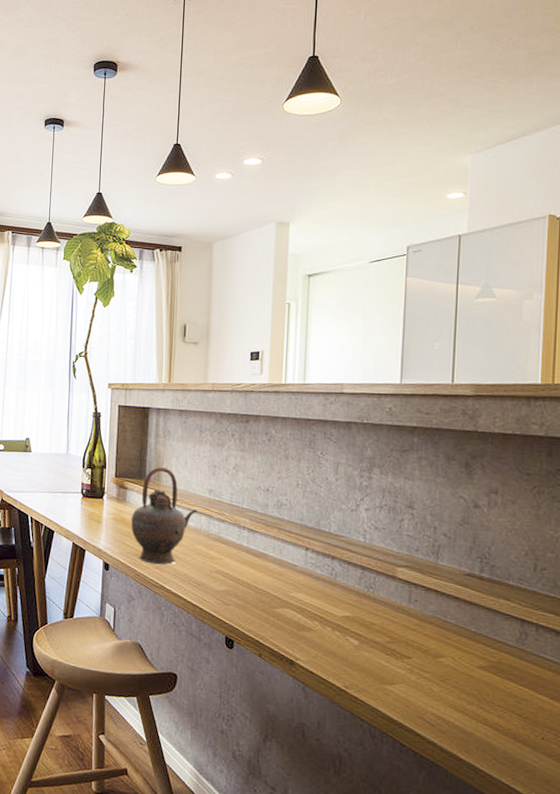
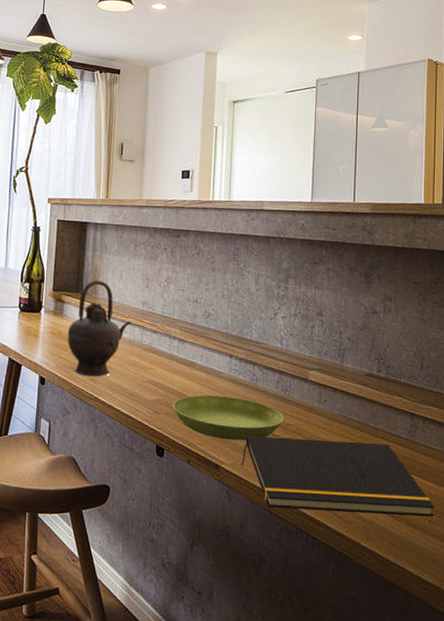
saucer: none [243,588,368,638] -> present [173,395,284,441]
notepad: none [318,632,549,735] -> present [241,435,435,517]

